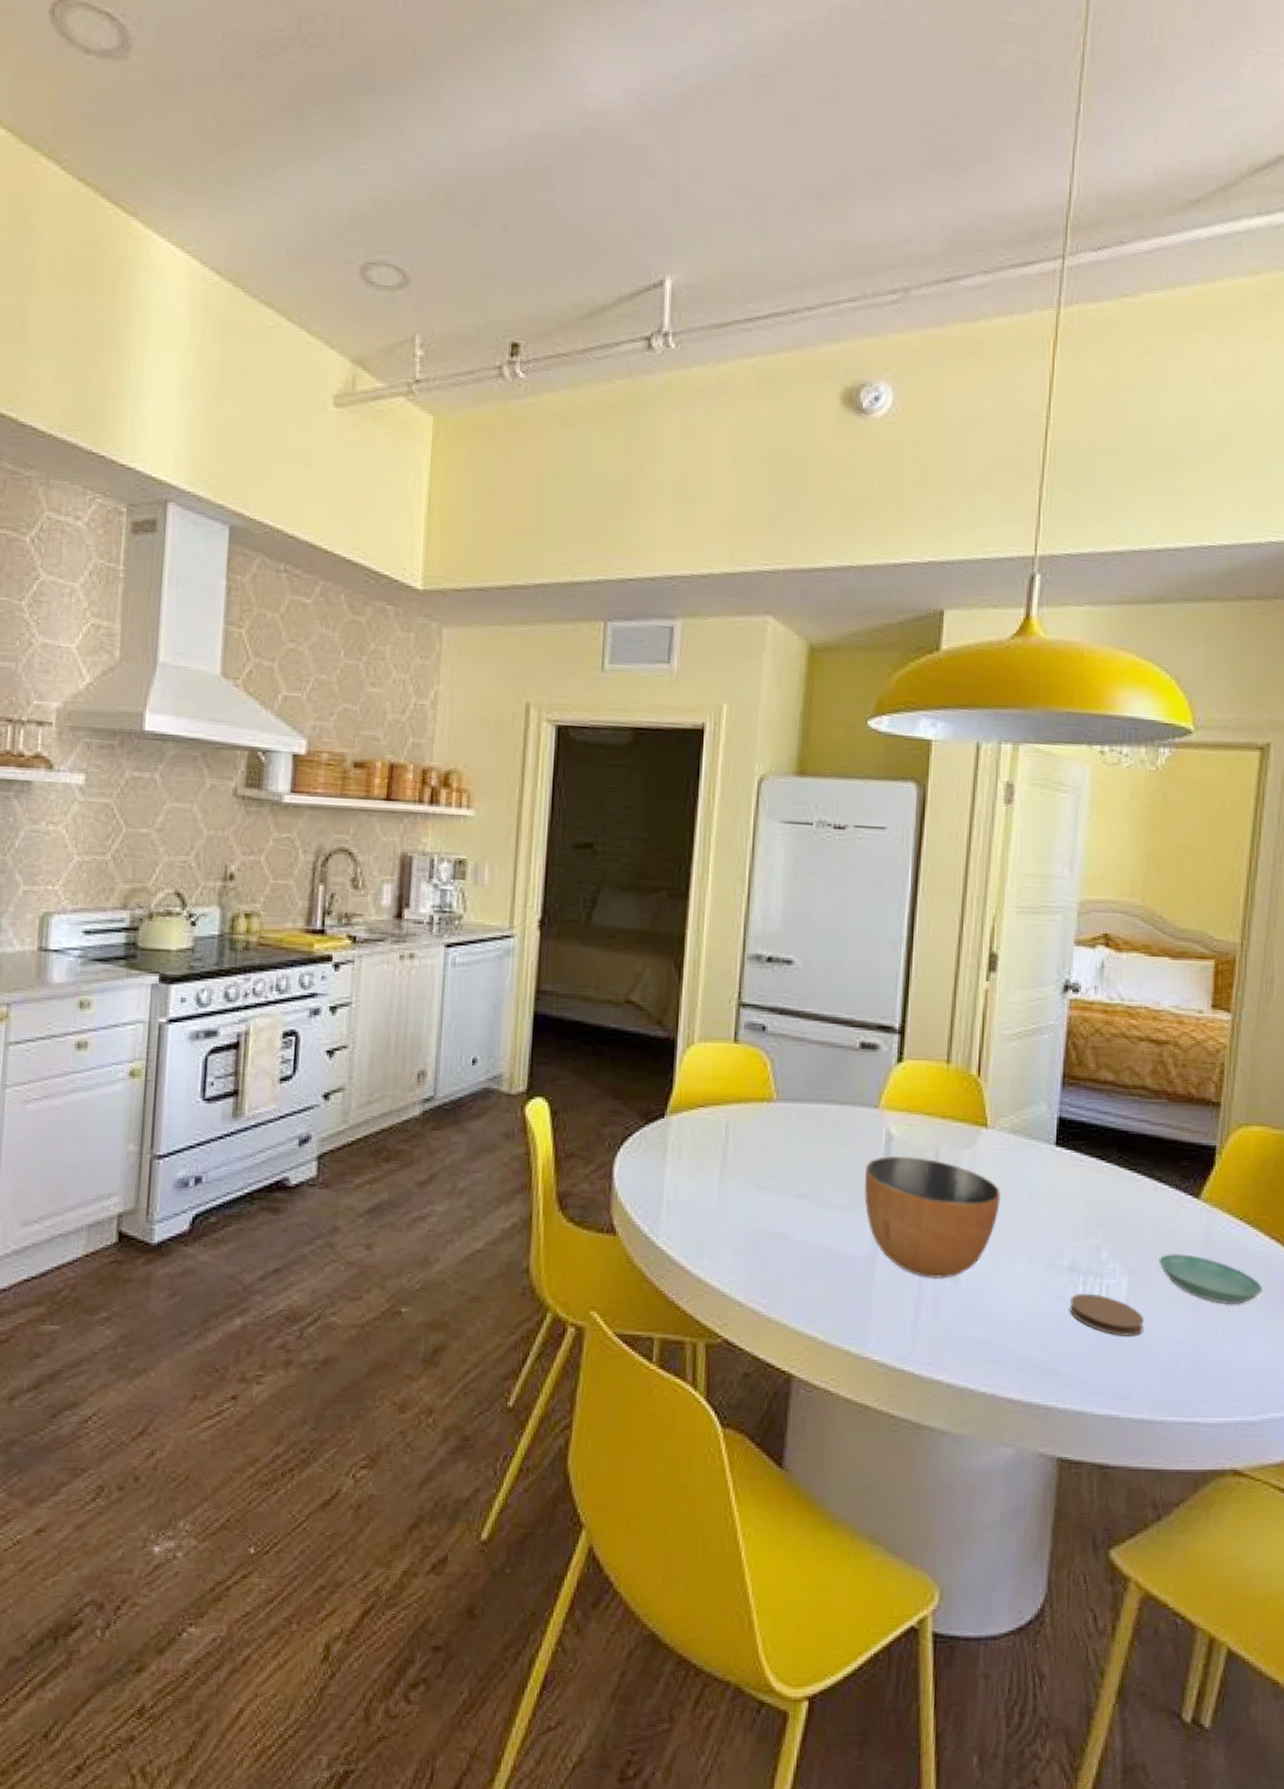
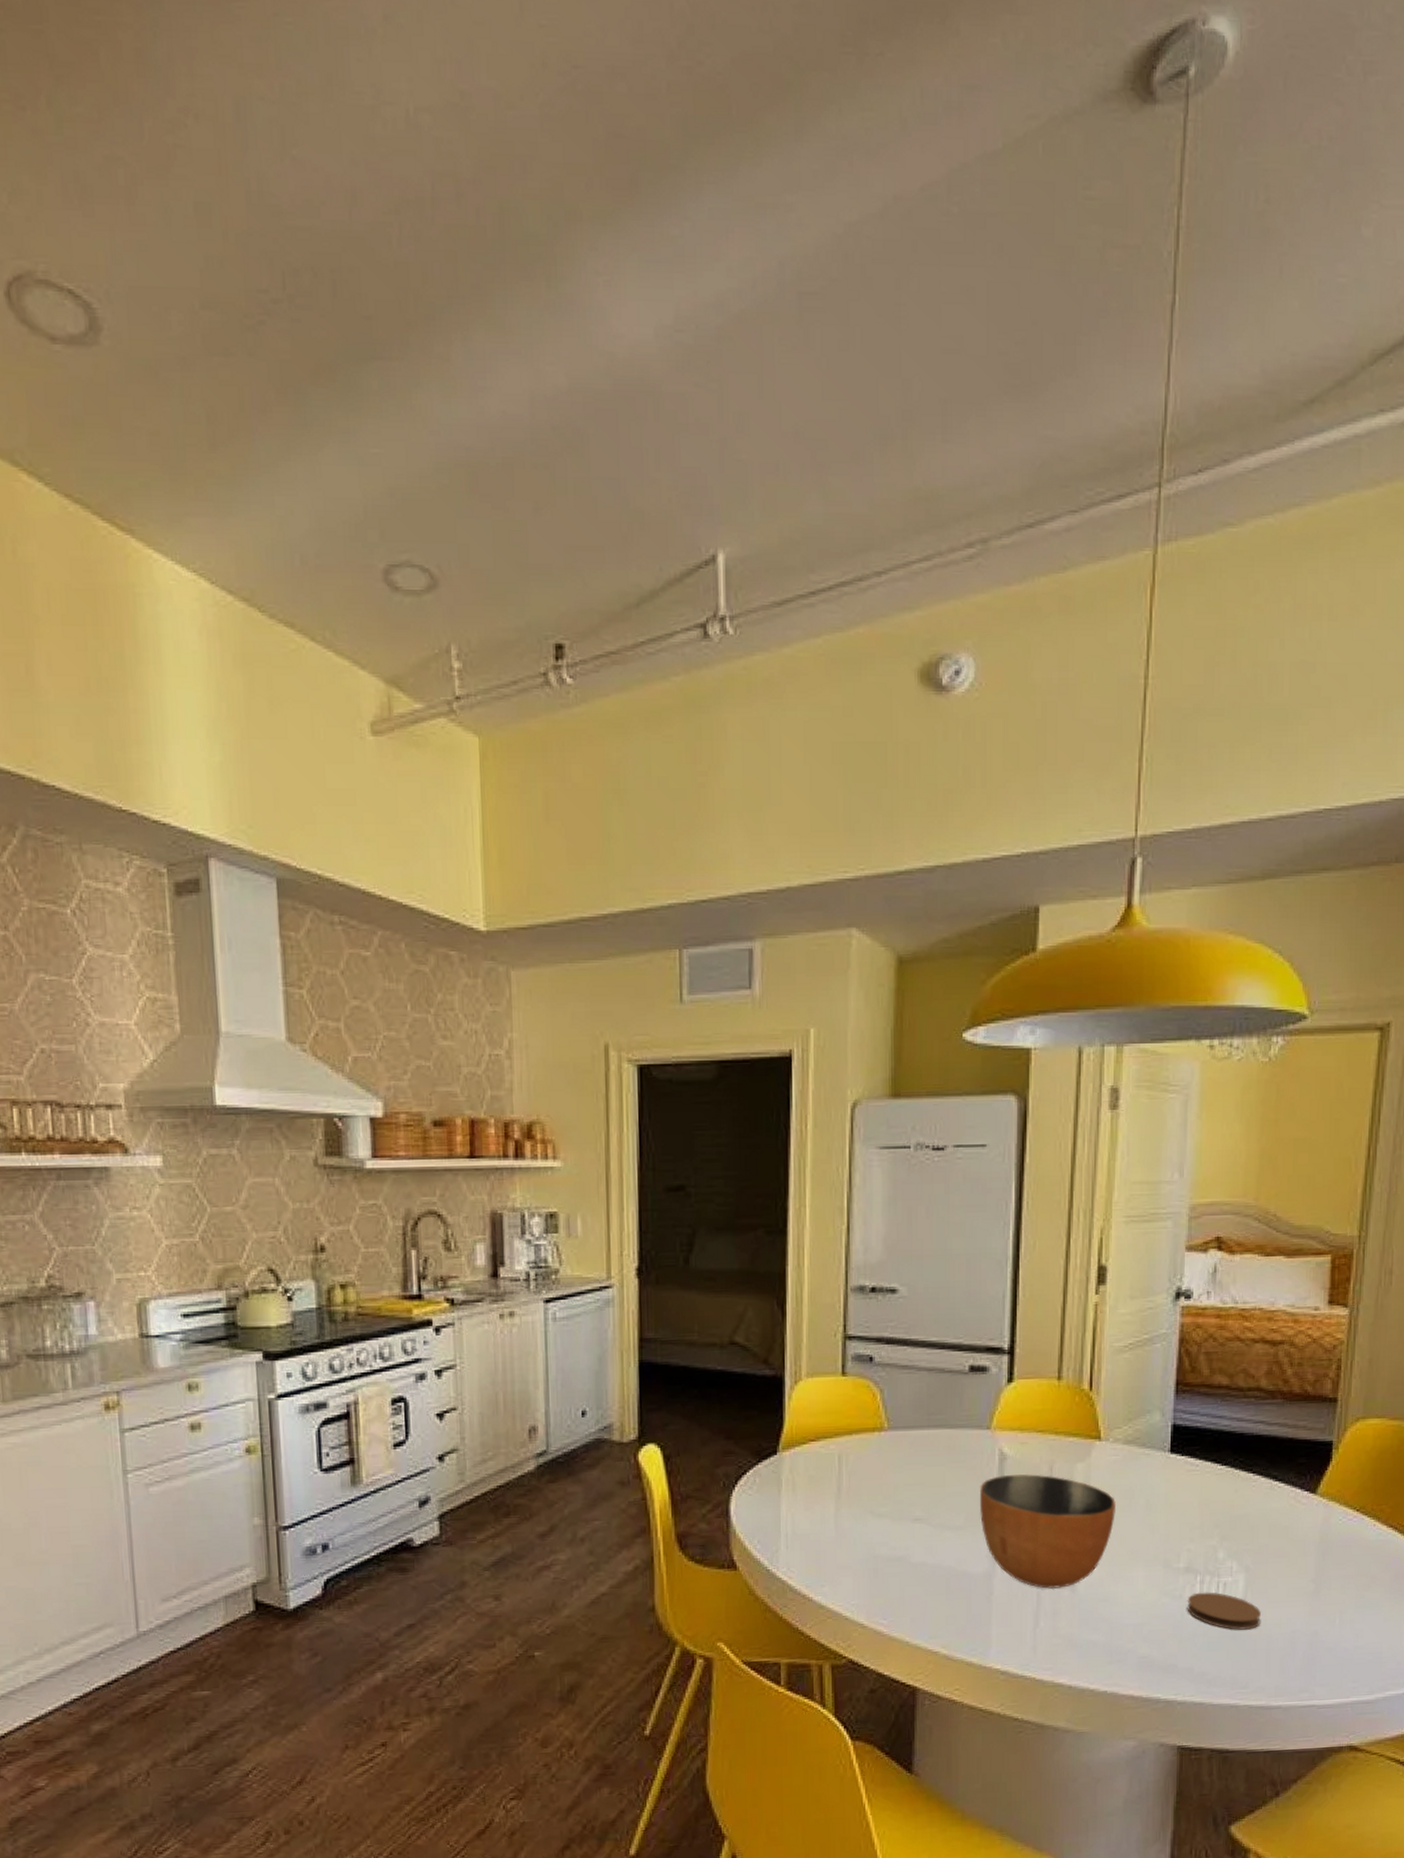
saucer: present [1159,1253,1263,1305] -> none [1276,1547,1380,1593]

